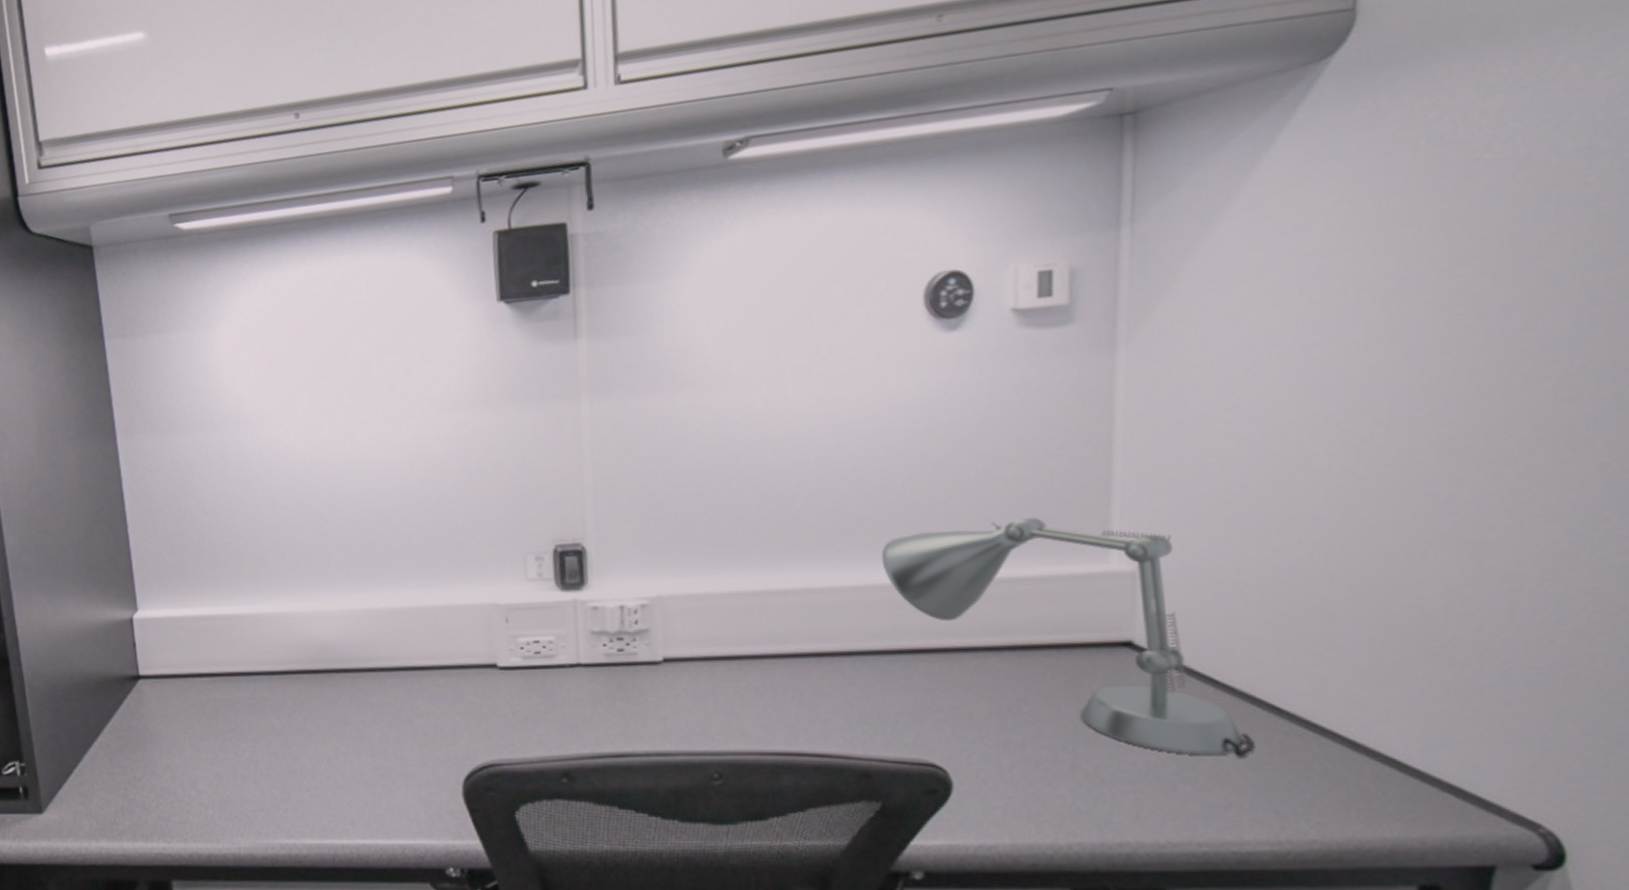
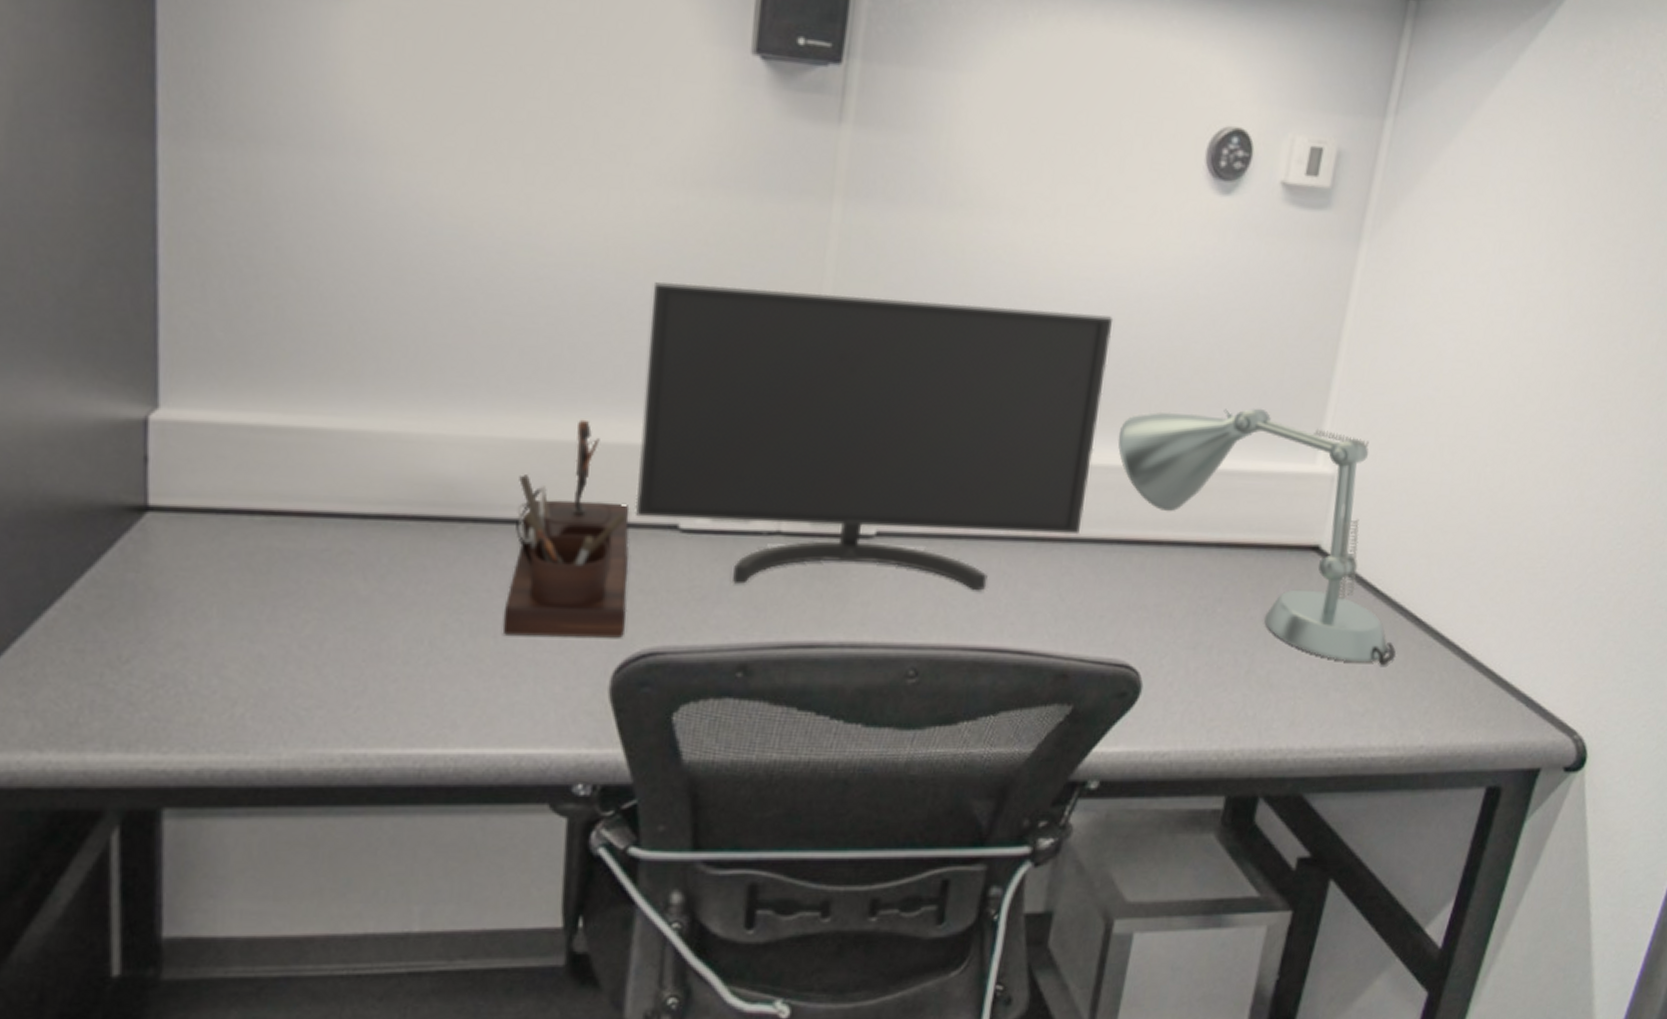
desk organizer: none [373,590,467,754] -> present [502,419,630,638]
computer monitor: none [449,455,859,706] -> present [635,282,1114,591]

